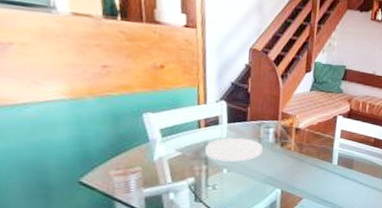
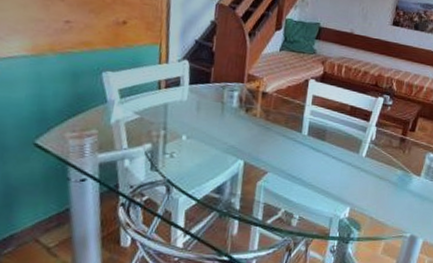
plate: present [205,138,263,162] -> none [164,101,226,128]

